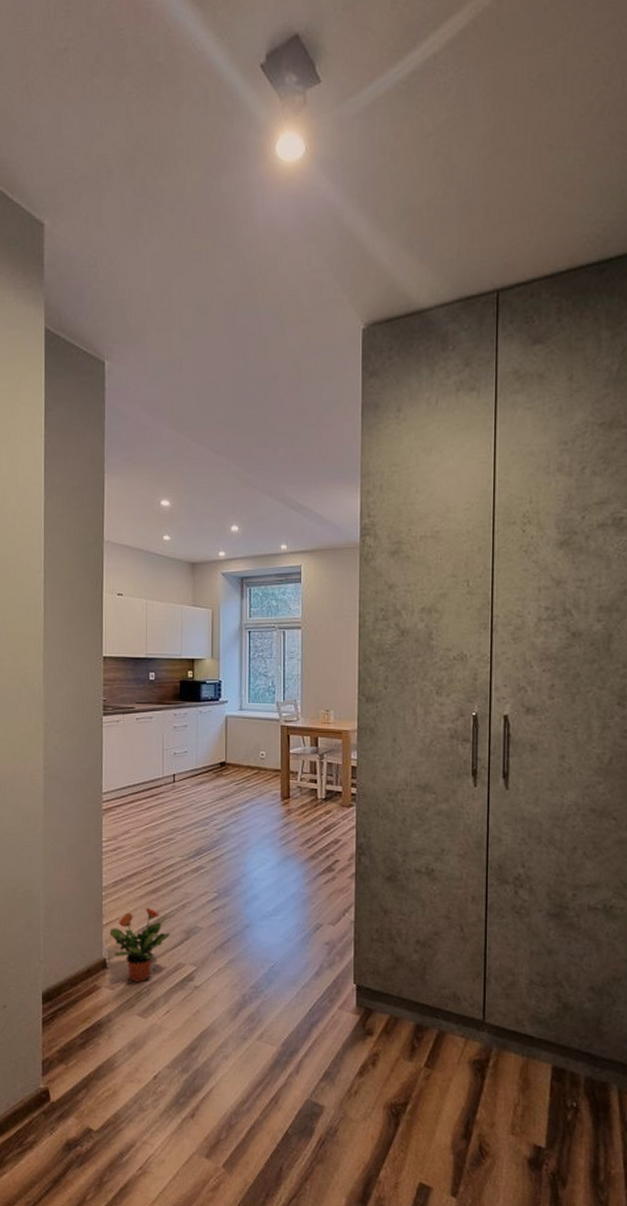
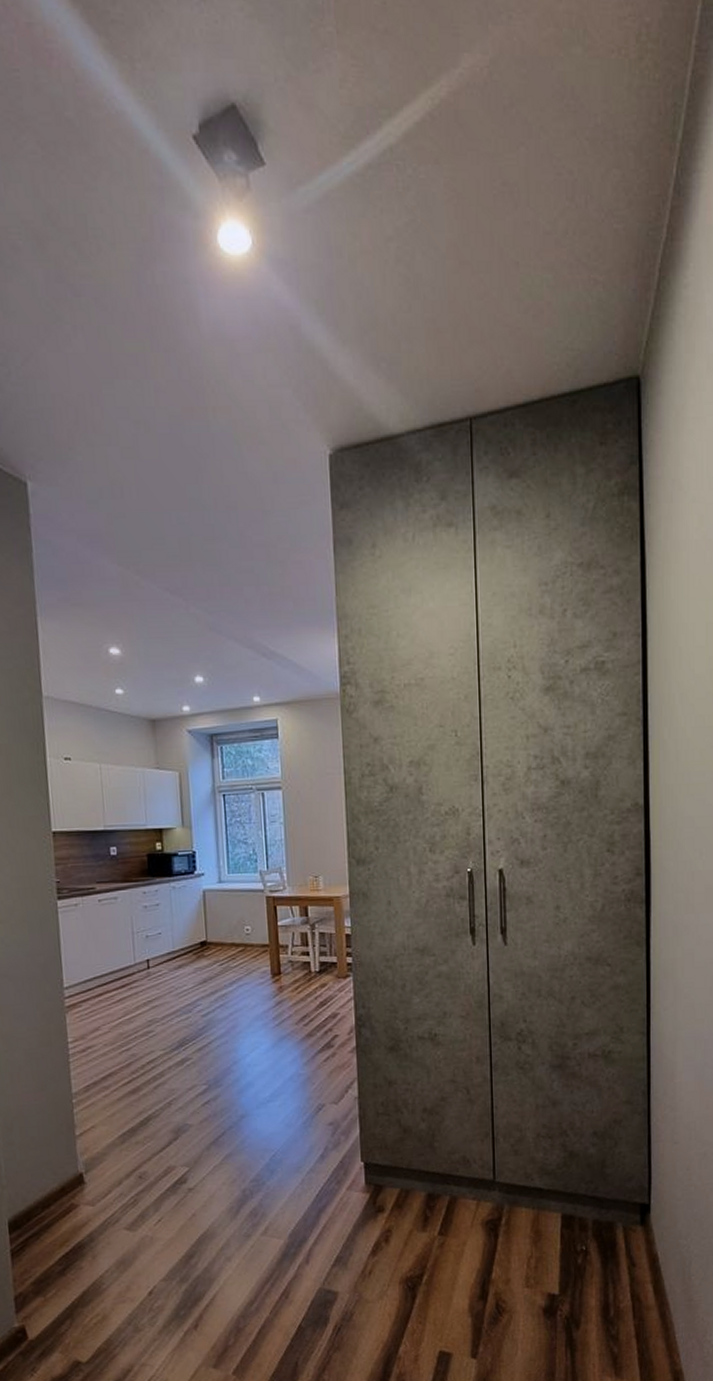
potted plant: present [109,907,171,982] -> none [84,1109,157,1194]

